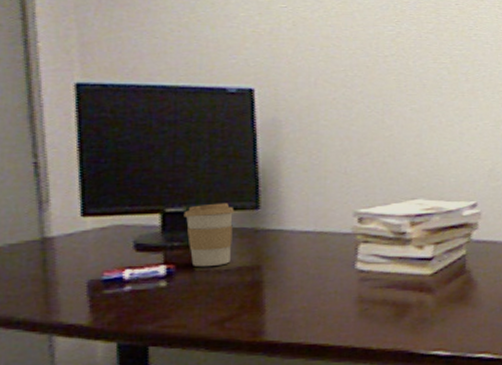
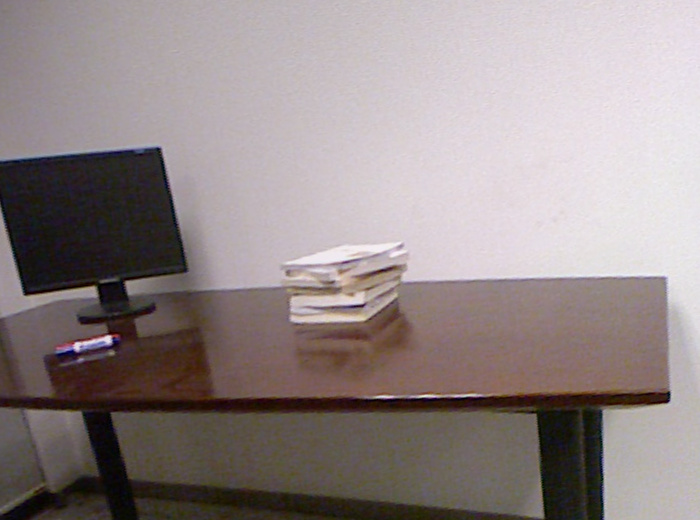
coffee cup: present [183,203,235,266] -> none [117,269,170,334]

